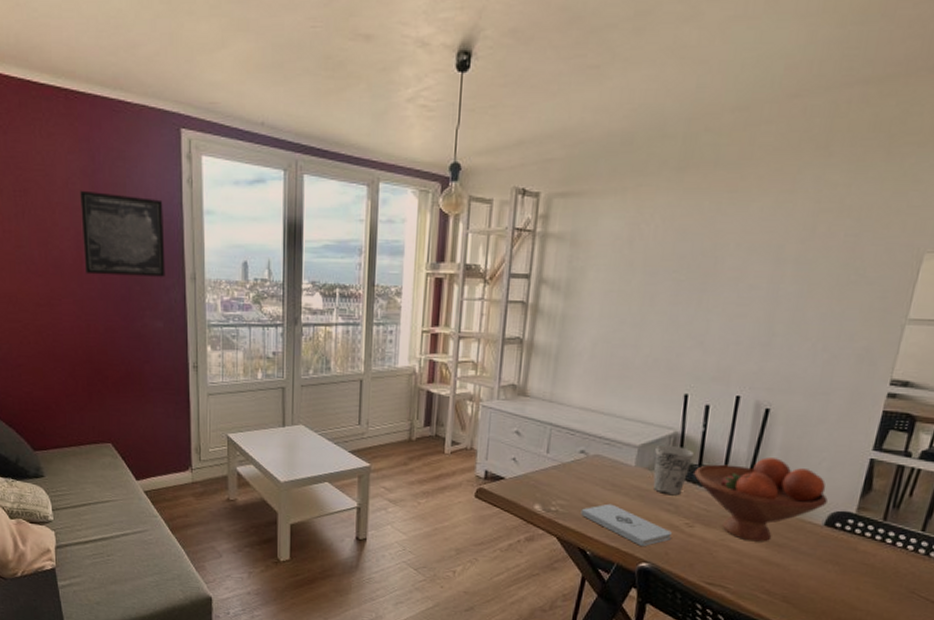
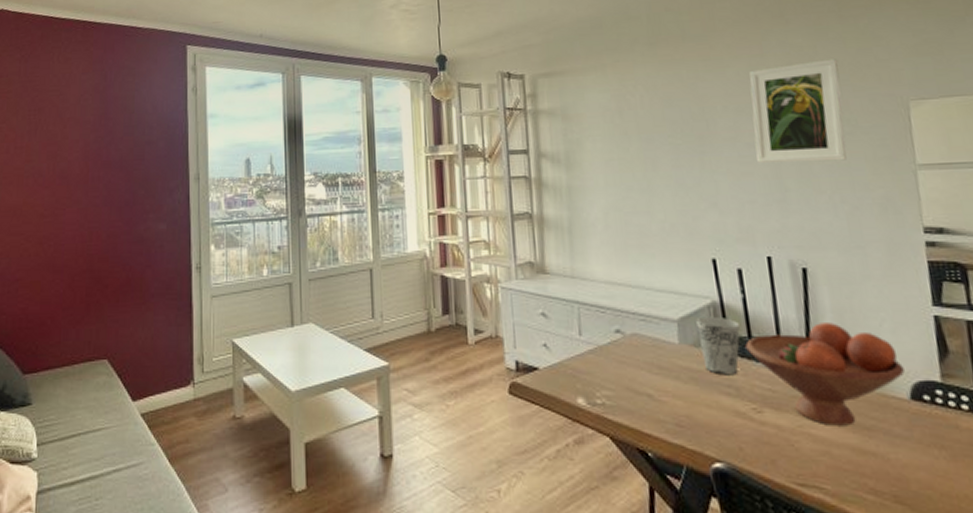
wall art: present [80,190,166,277] -> none [90,105,170,183]
notepad: present [580,503,672,546] -> none [630,390,741,441]
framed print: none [754,201,869,310] -> present [749,59,847,163]

